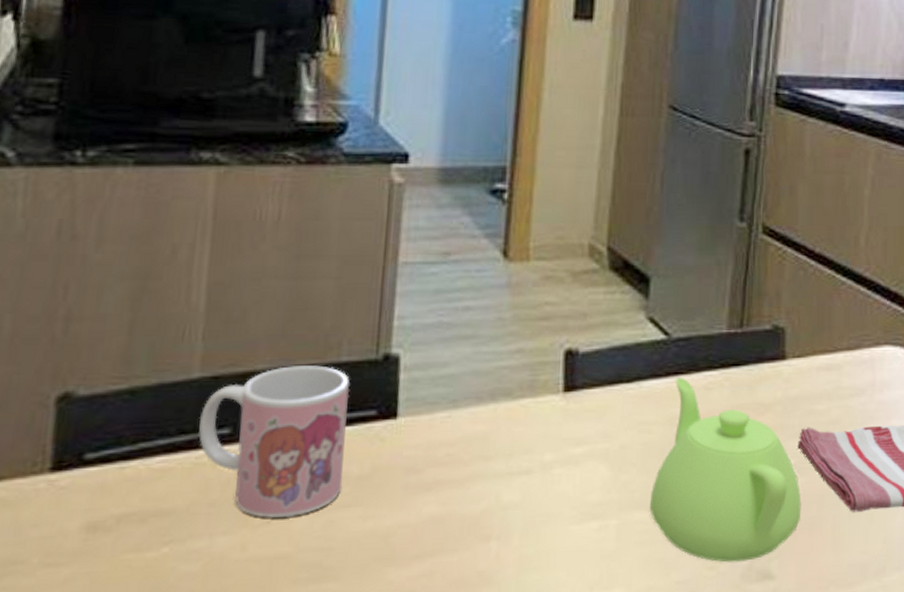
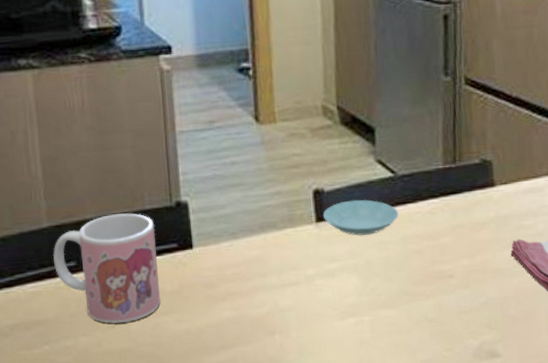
saucer: none [573,366,668,413] -> present [322,199,399,236]
teapot: present [649,378,802,563] -> none [394,206,519,346]

